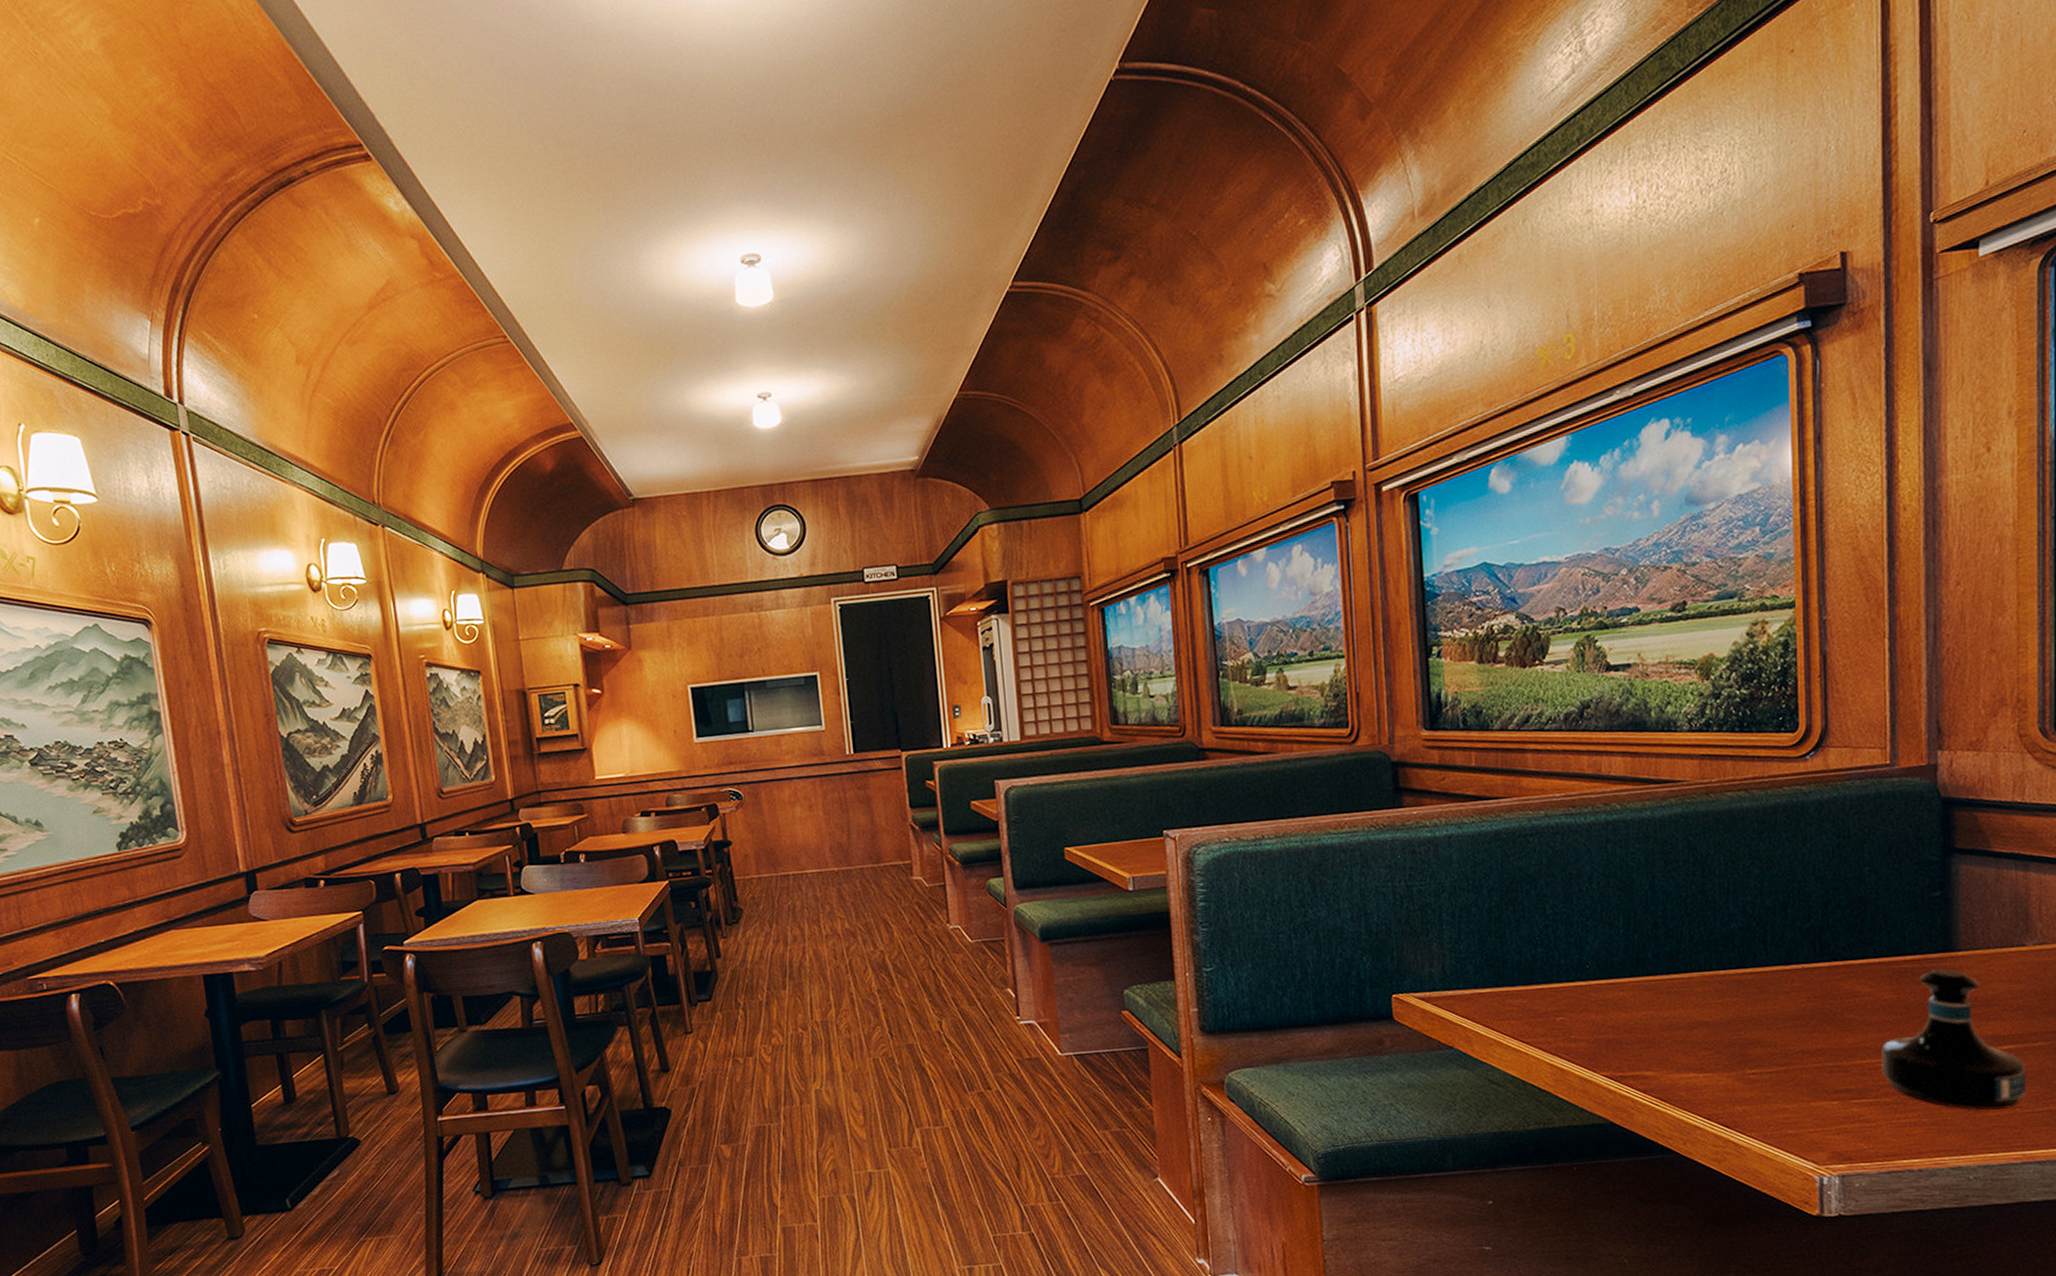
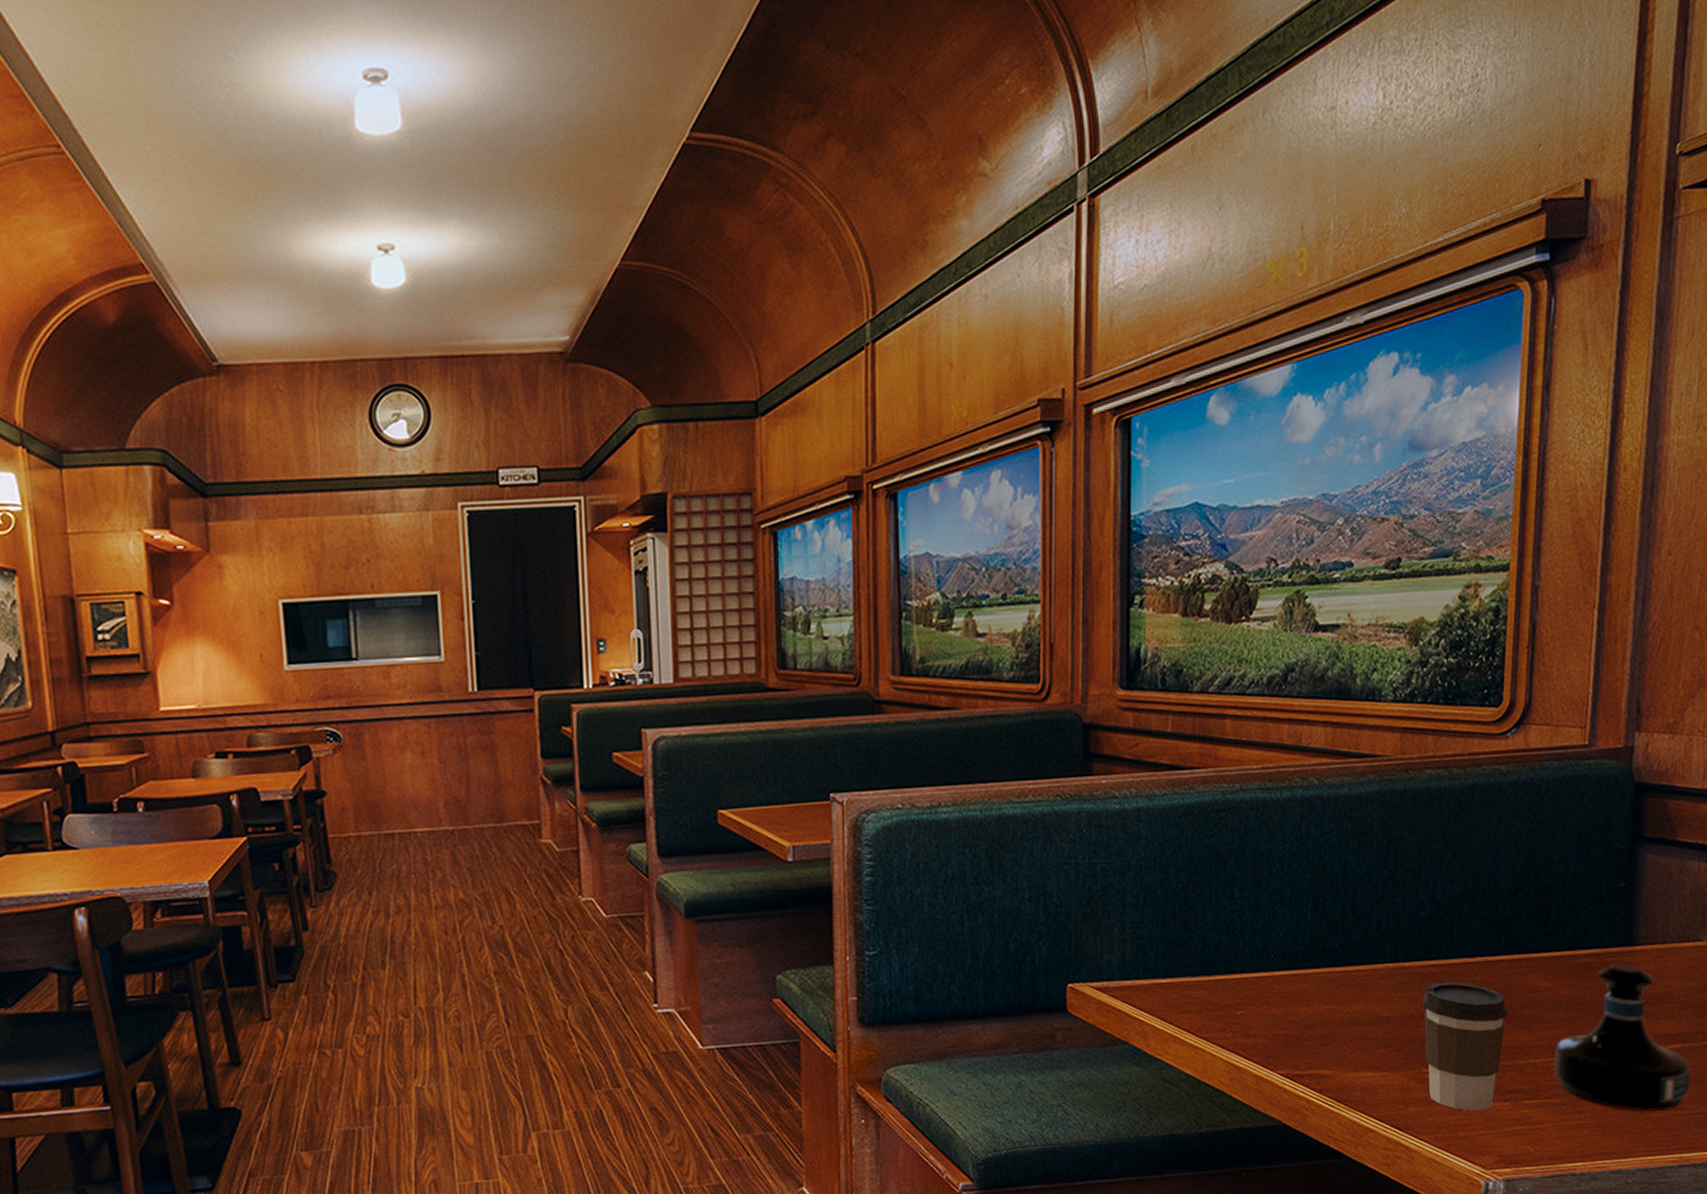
coffee cup: none [1741,988,1829,1110] -> present [1423,982,1508,1111]

